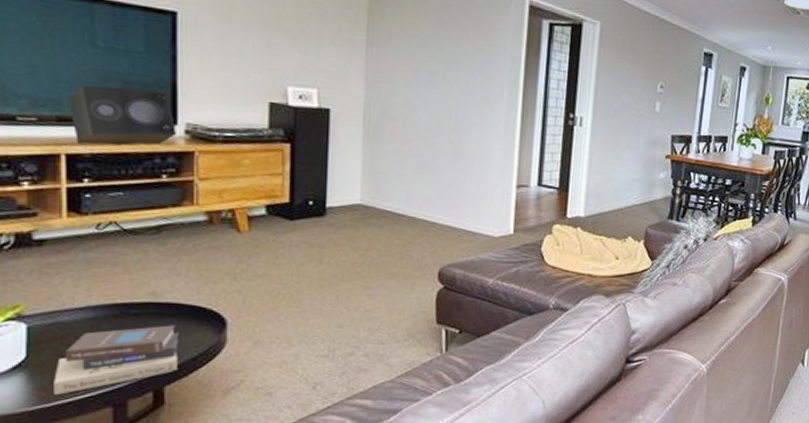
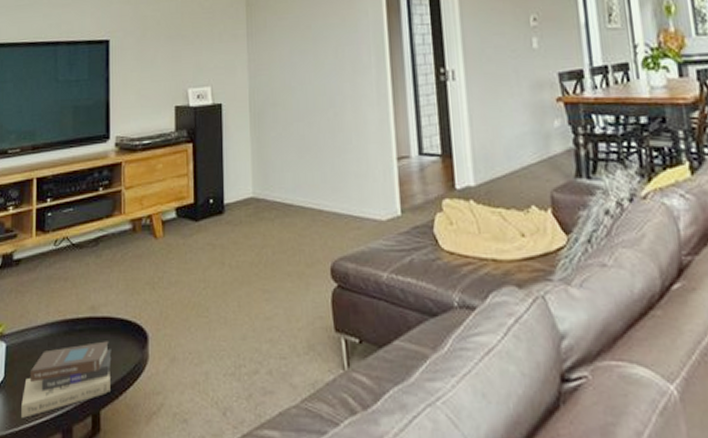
speaker: present [68,85,176,145] -> none [40,110,109,167]

